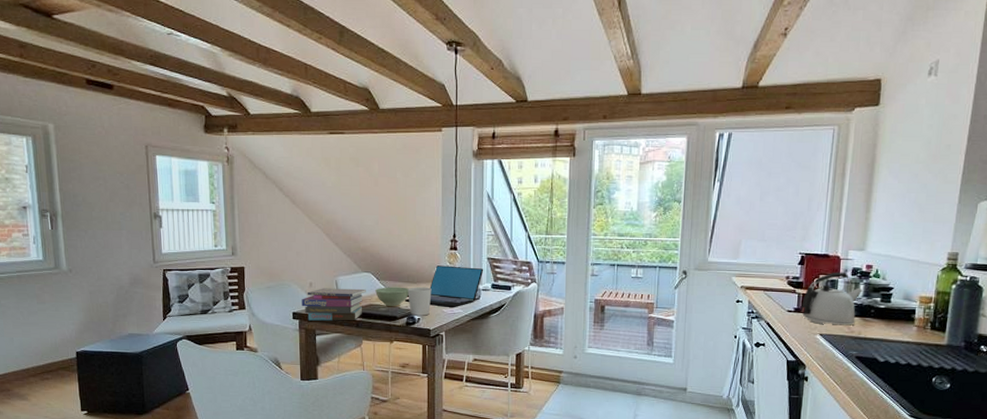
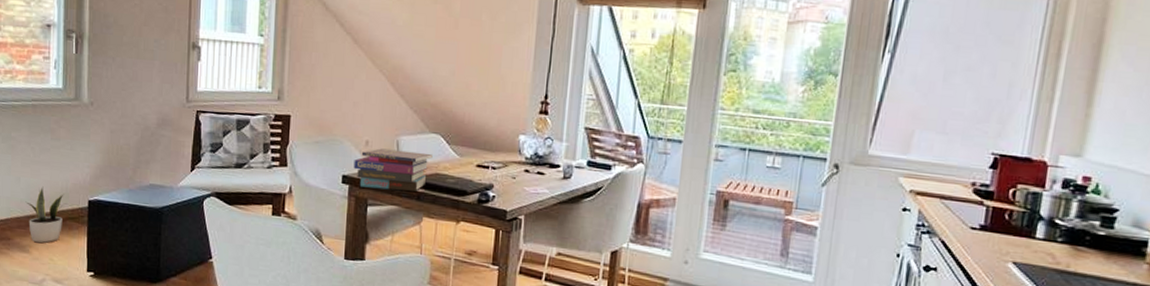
potted plant: none [20,343,56,391] -> present [25,186,65,244]
bowl: present [375,287,409,308] -> none [444,153,485,181]
laptop: present [404,265,484,307] -> none [478,132,580,186]
dixie cup: present [408,287,432,316] -> none [482,156,513,194]
kettle: present [801,272,863,326] -> none [989,182,1076,255]

